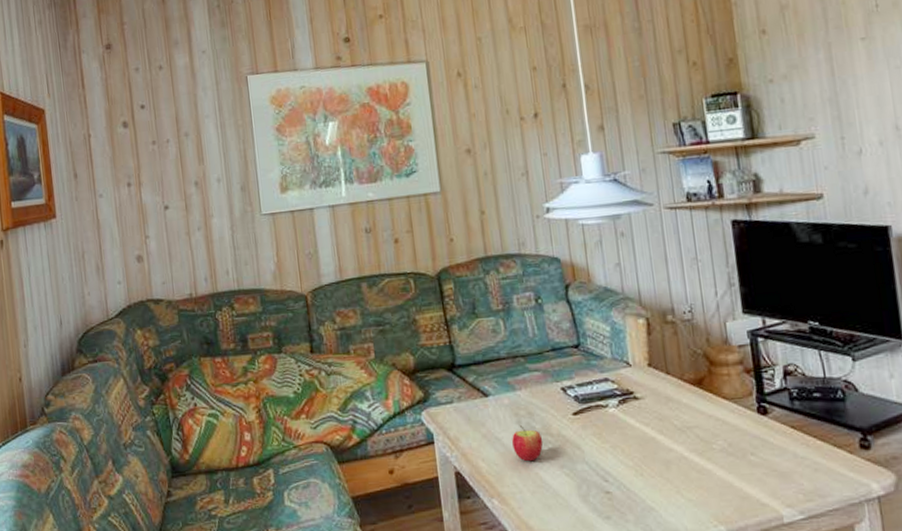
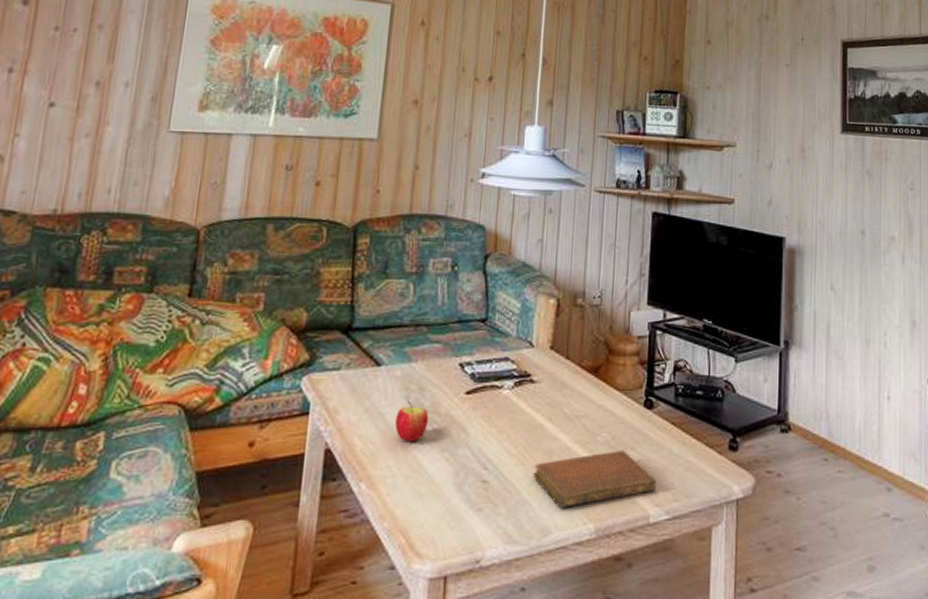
notebook: none [654,456,786,514] -> present [533,450,657,509]

